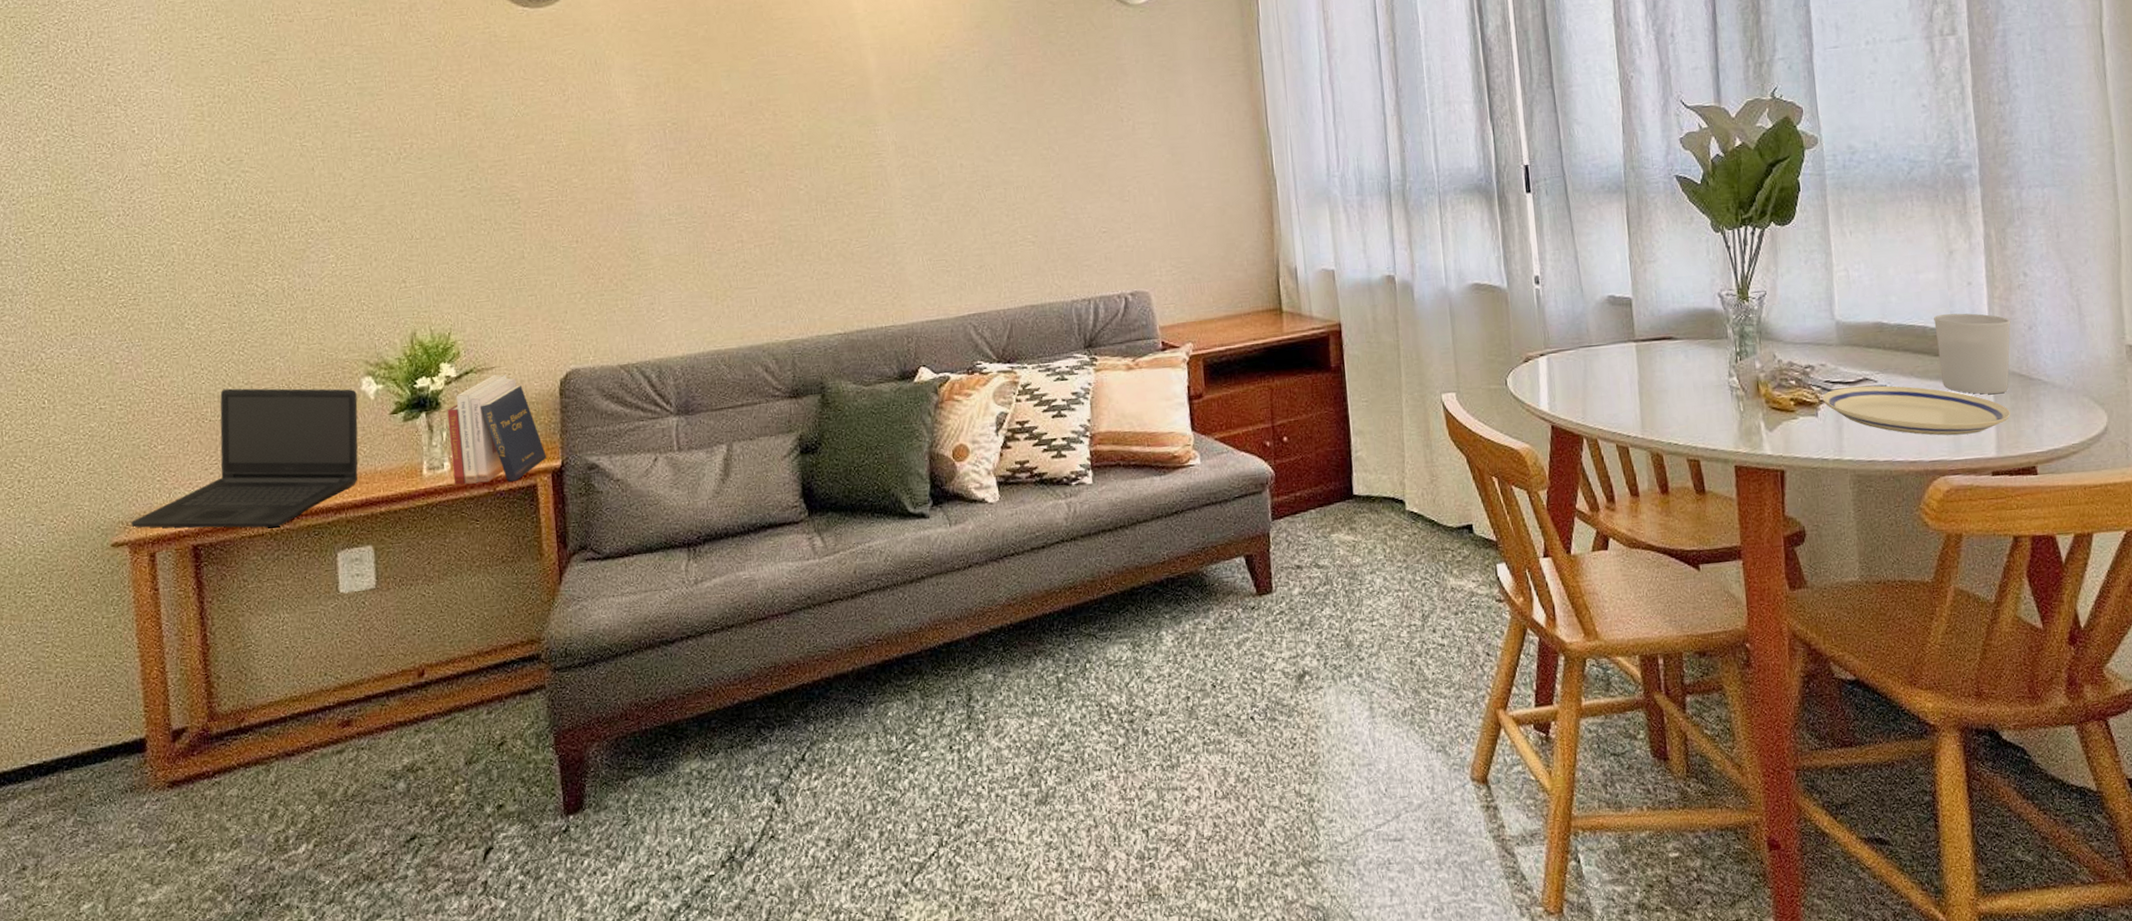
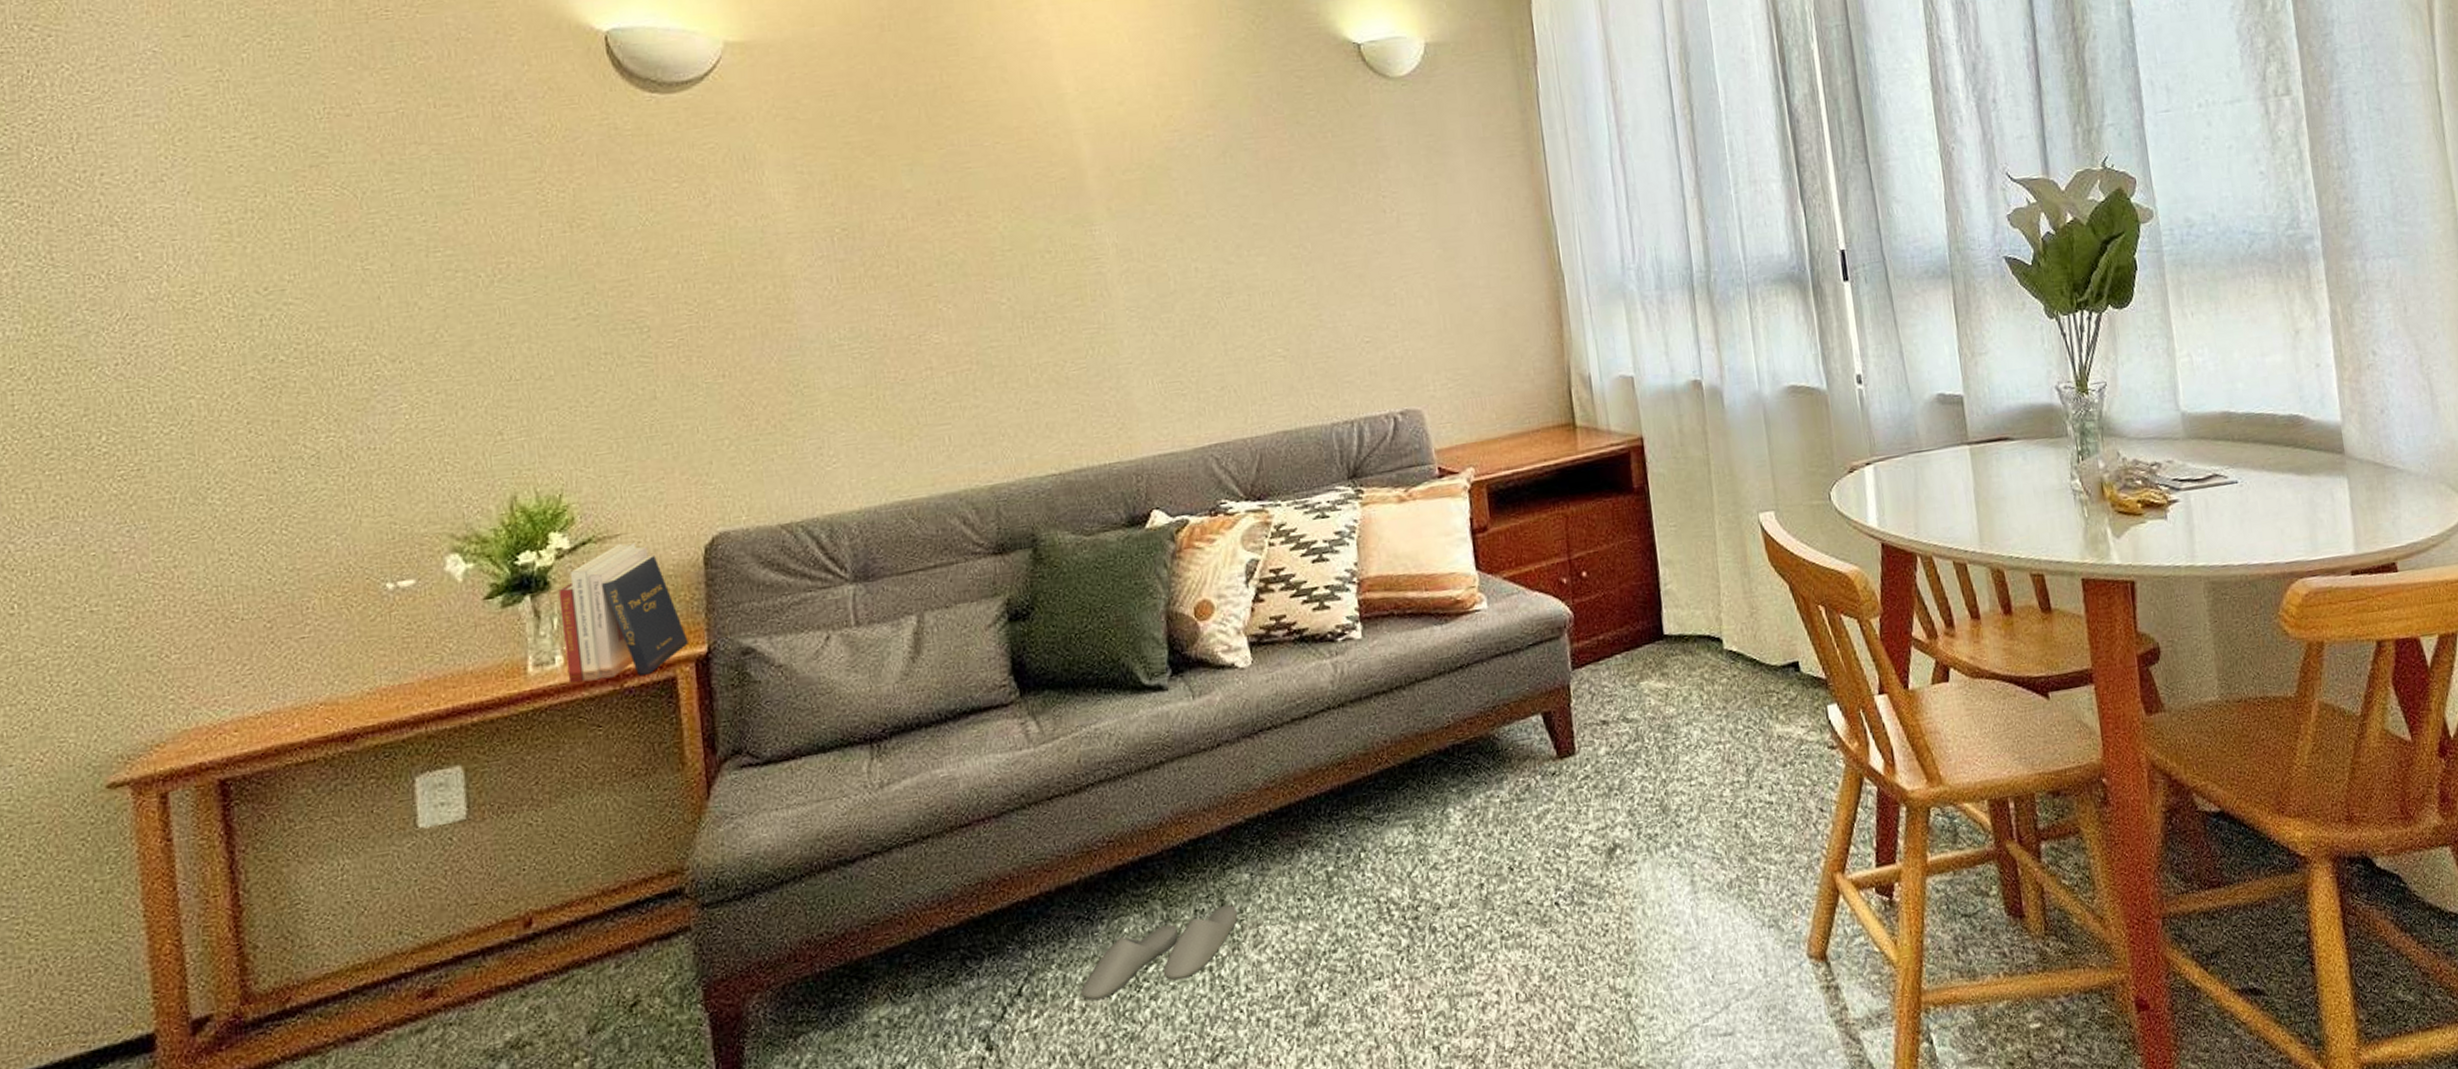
laptop: present [131,388,358,528] -> none [134,570,442,763]
slippers: none [852,699,982,770] -> present [1080,904,1237,1001]
plate: present [1822,385,2010,436] -> none [2171,481,2367,534]
candle holder: present [1934,313,2011,395] -> none [2283,398,2364,487]

